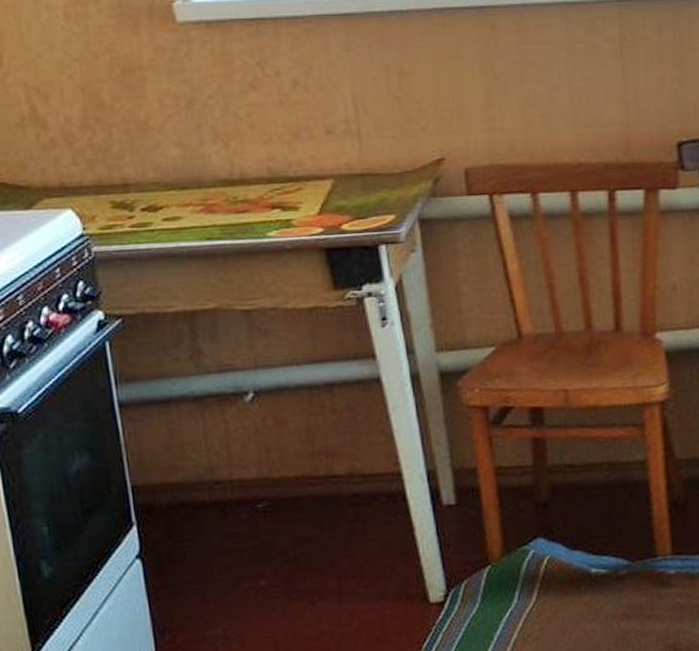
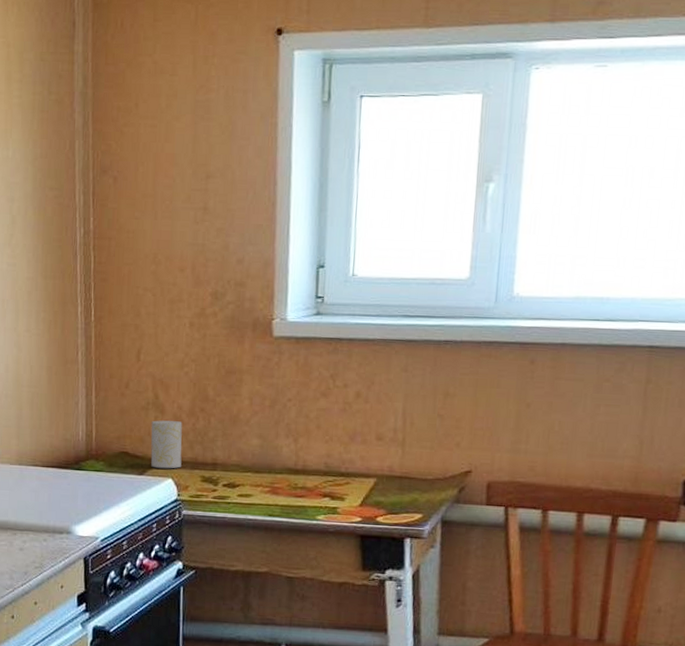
cup: none [31,137,82,199] -> present [150,420,182,469]

